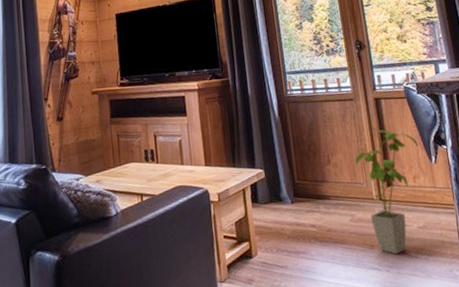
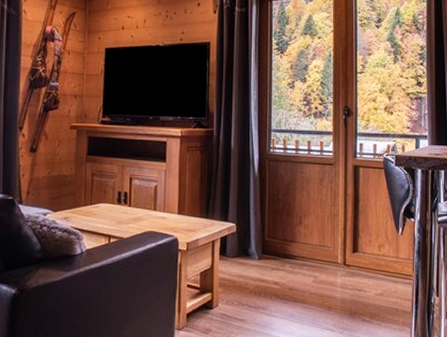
house plant: present [355,129,419,255] -> none [326,197,389,318]

